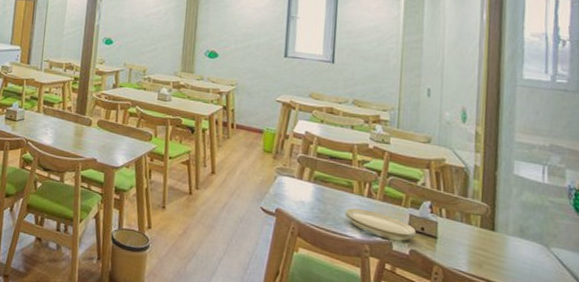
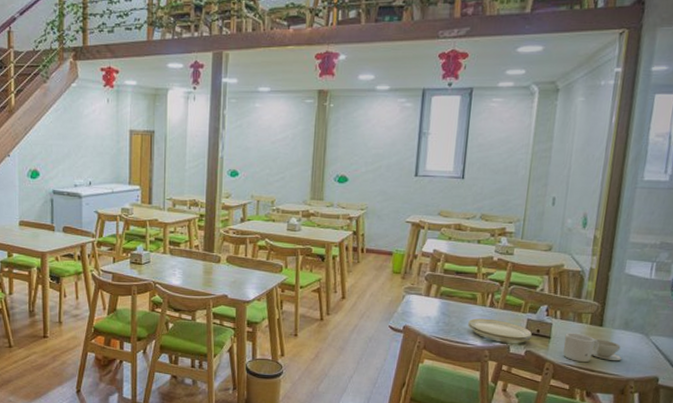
mug: none [452,234,493,271] -> present [563,333,599,363]
teacup: none [485,244,520,273] -> present [592,338,622,361]

